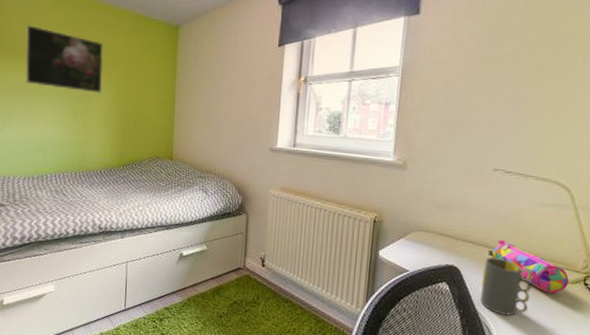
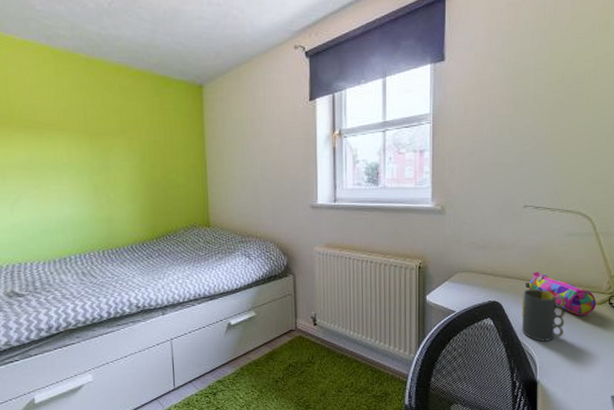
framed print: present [25,25,104,94] -> none [27,93,123,163]

